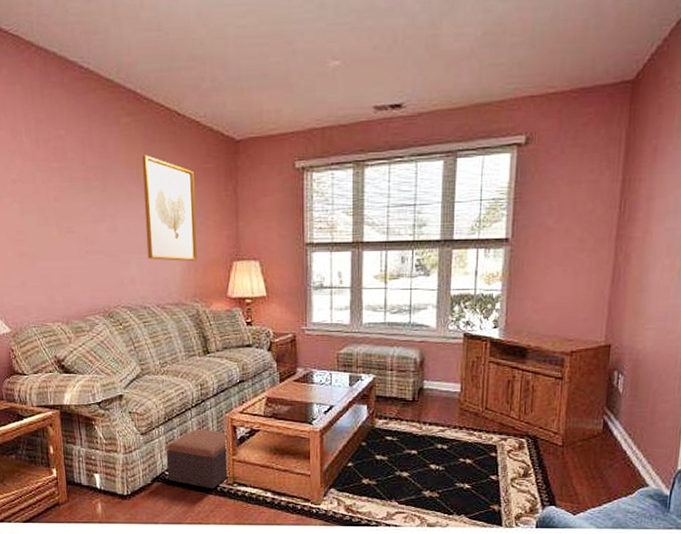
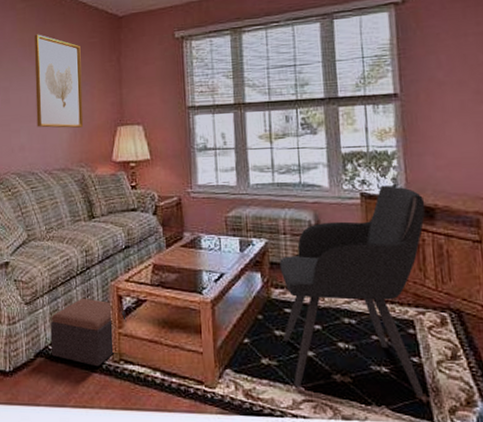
armchair: none [383,326,520,508] -> present [279,184,426,398]

